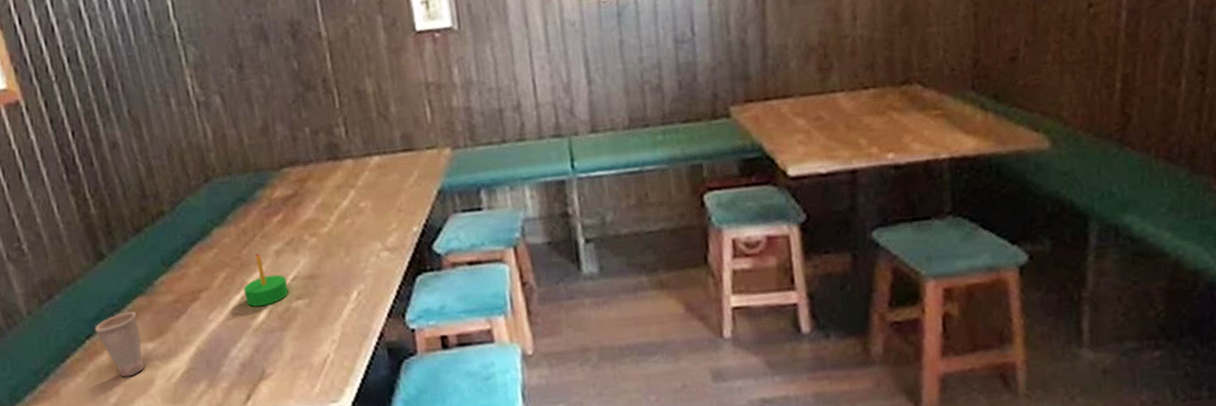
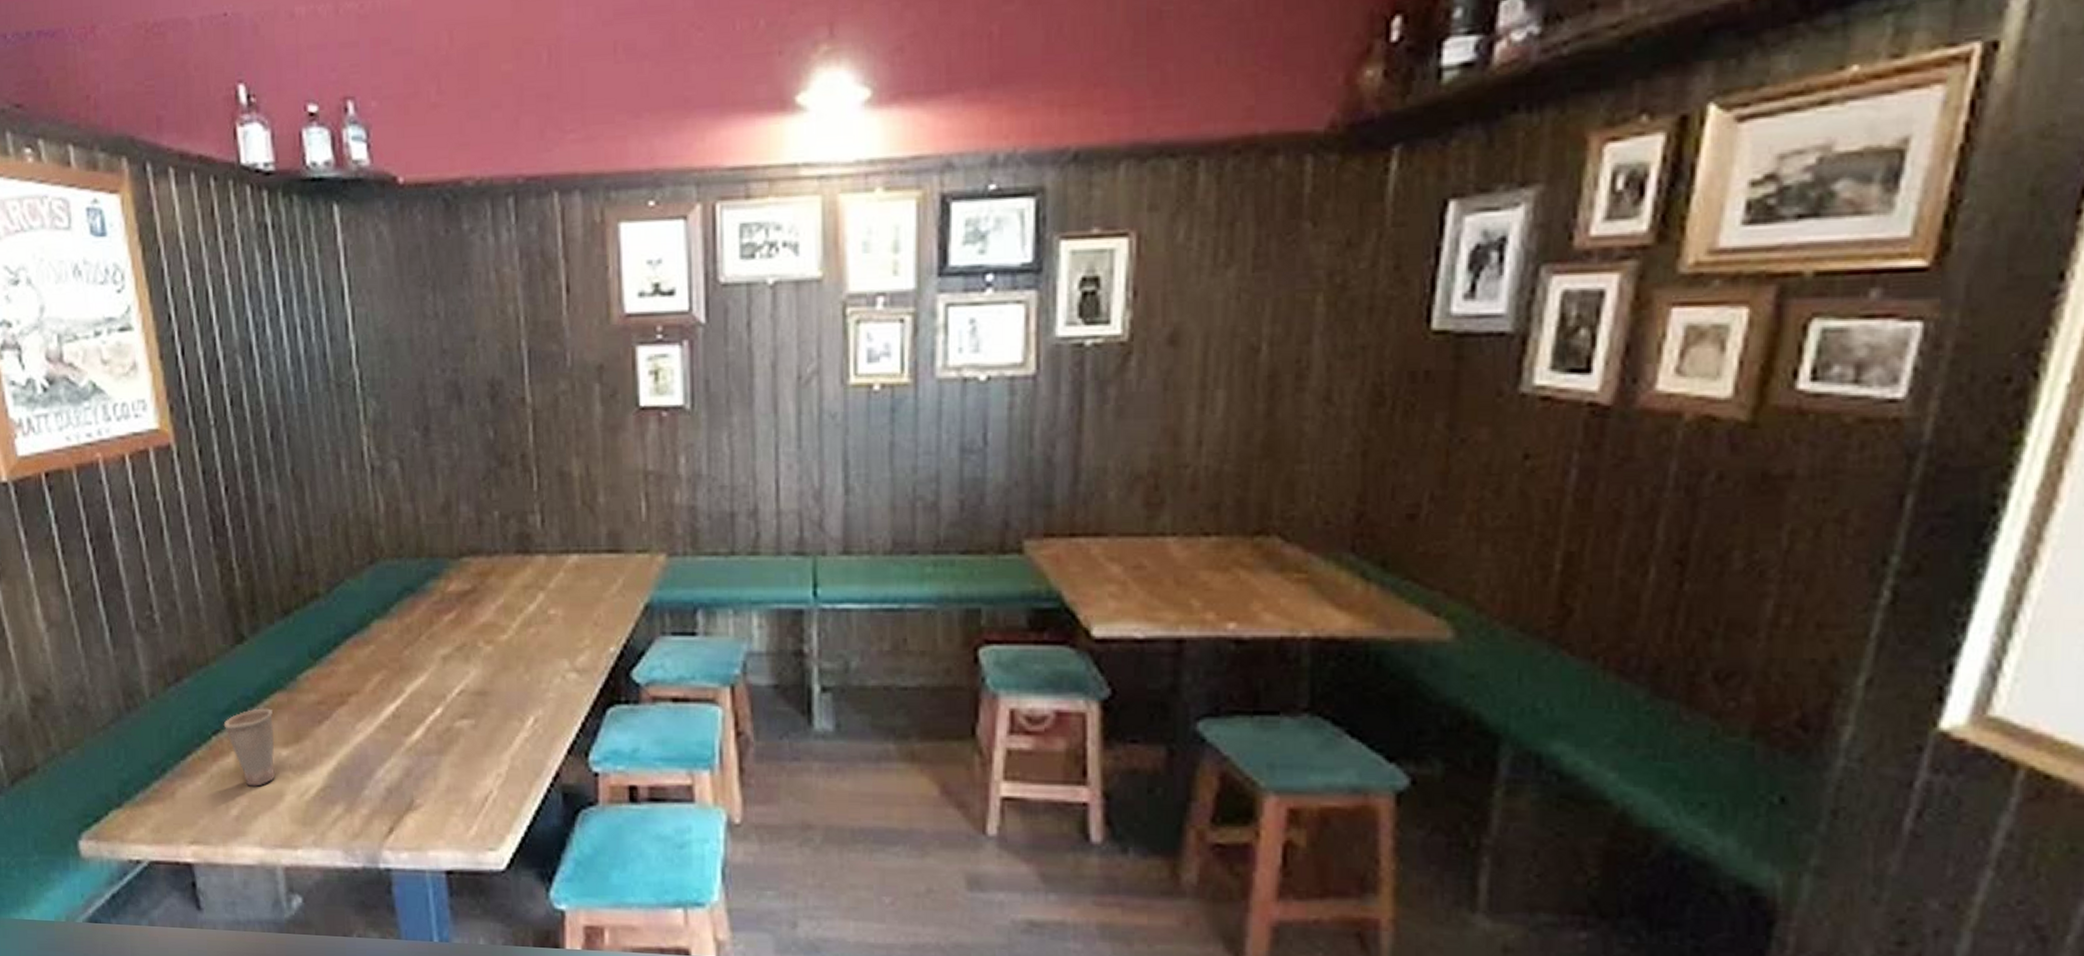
candle: present [243,253,289,307] -> none [400,656,453,722]

